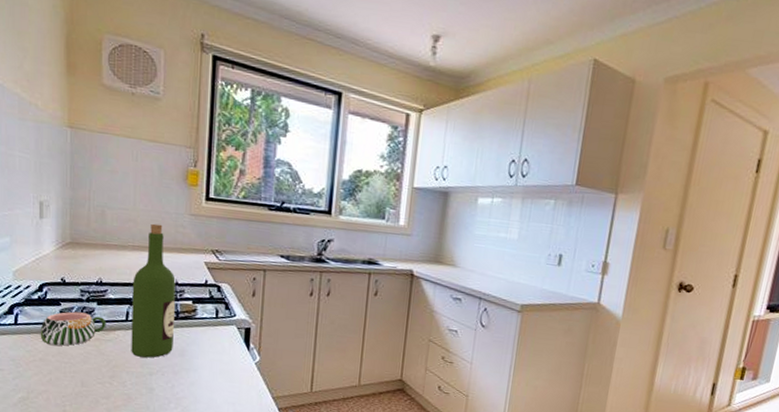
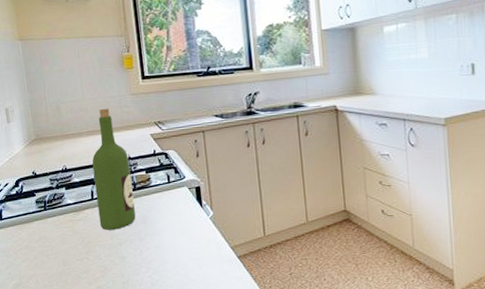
mug: present [40,311,106,346] -> none [22,199,76,233]

